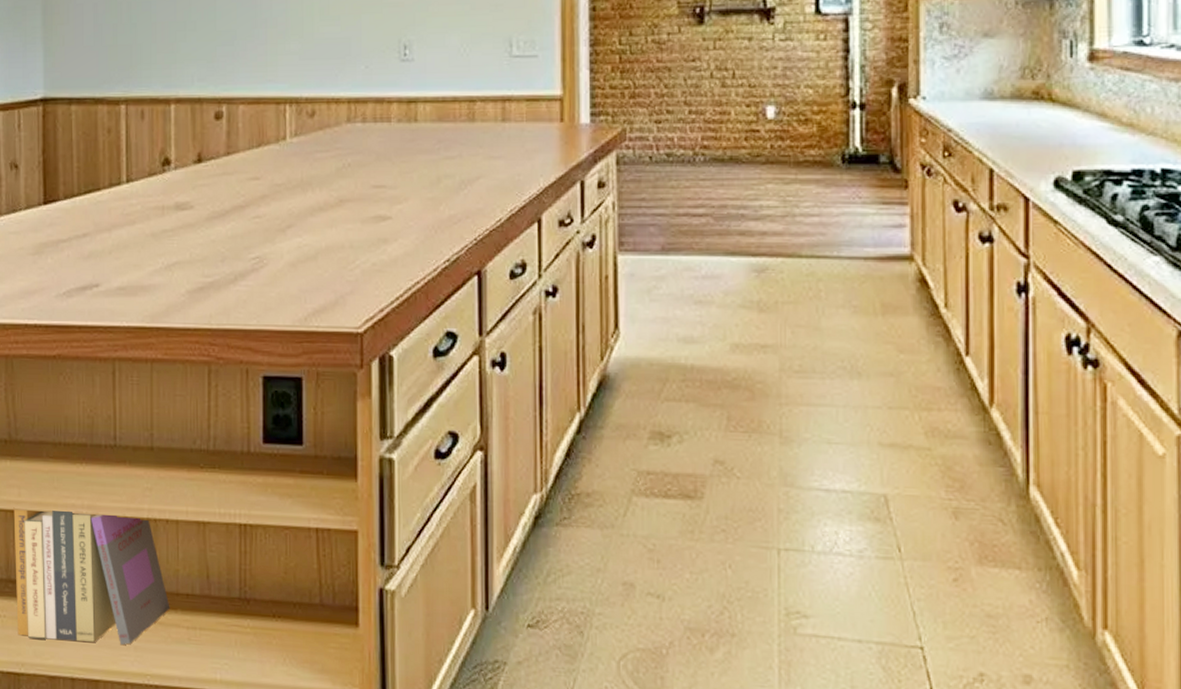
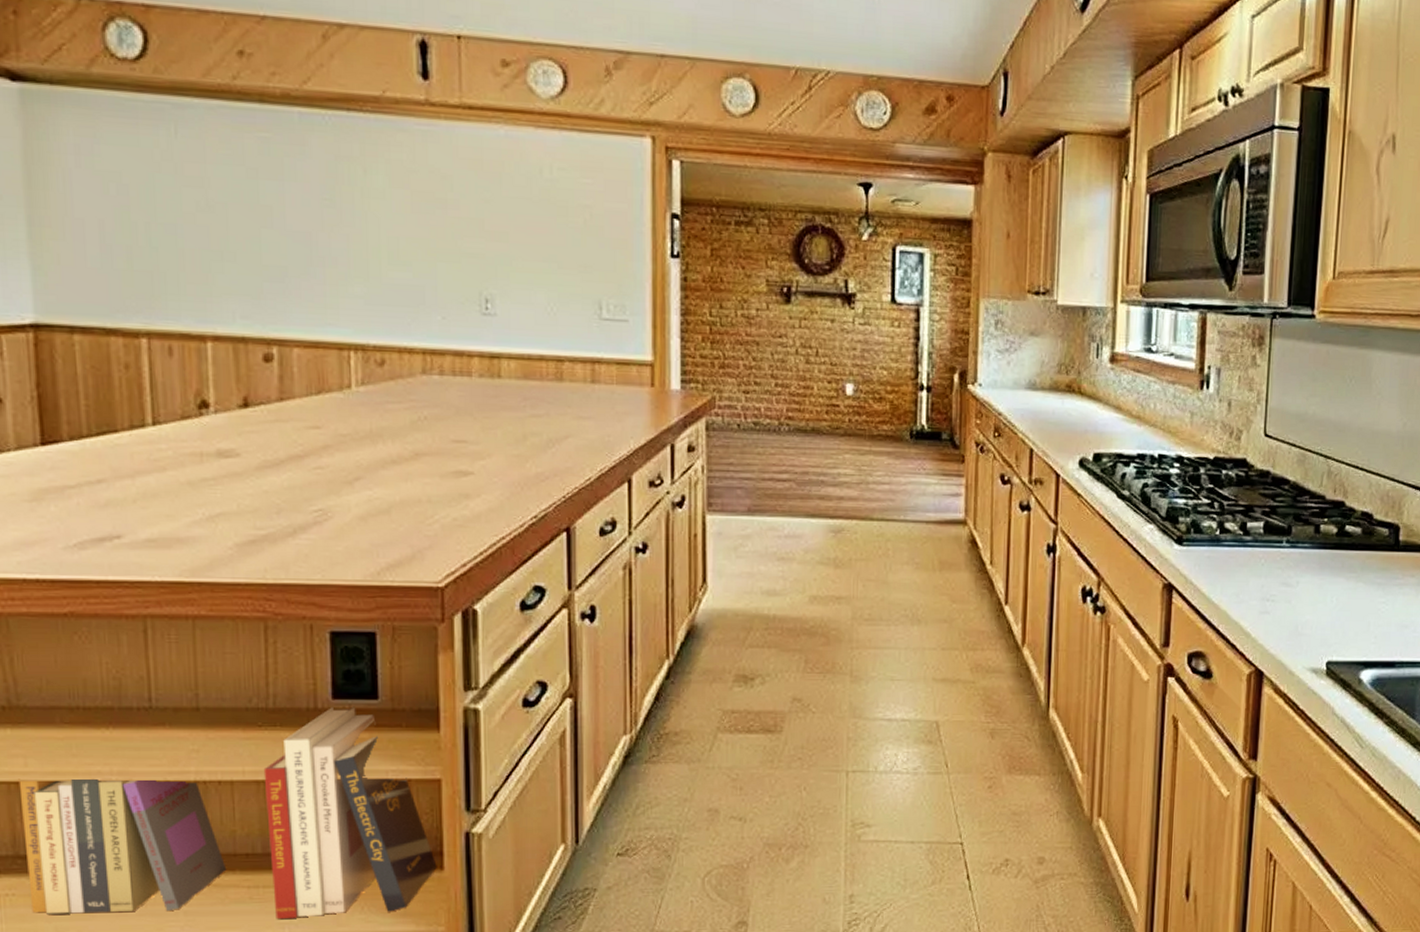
books: none [203,451,353,667] -> present [263,706,437,919]

